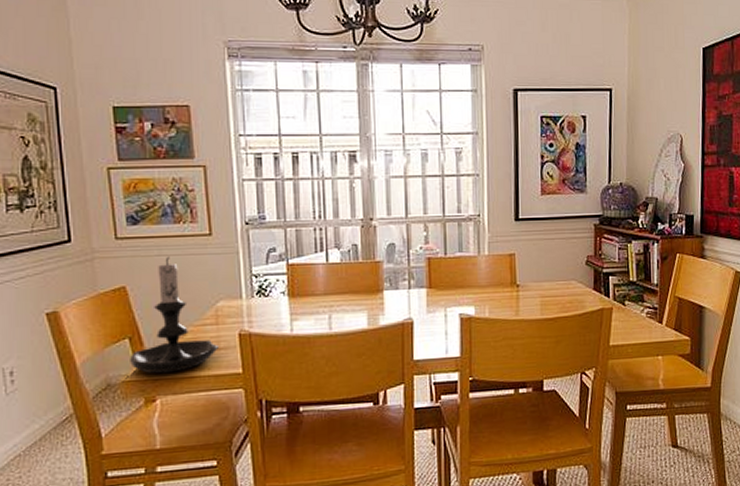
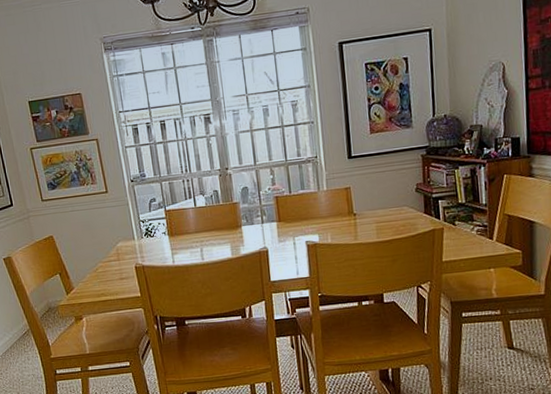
candle holder: present [130,256,220,373] -> none [61,211,123,299]

